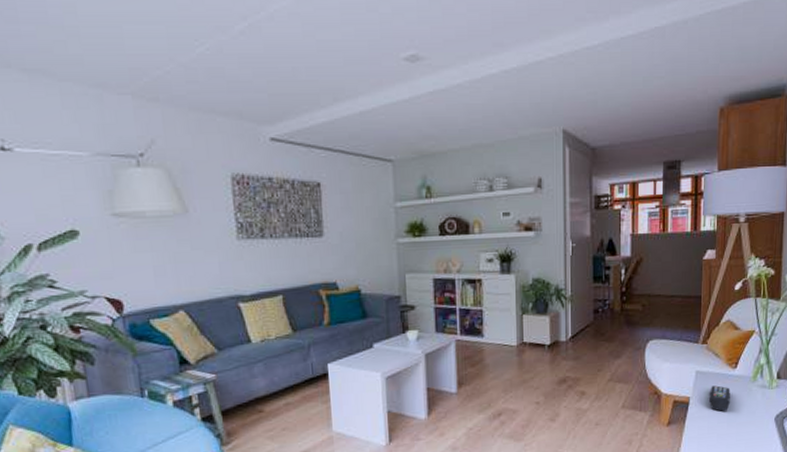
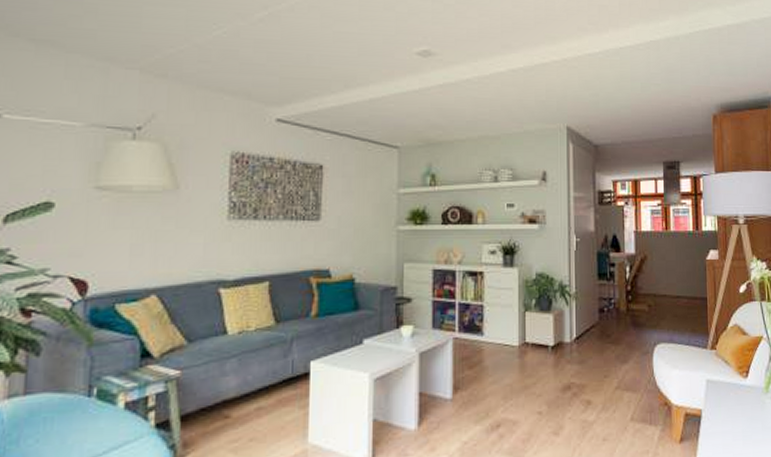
remote control: present [709,385,730,412] -> none [722,396,744,428]

